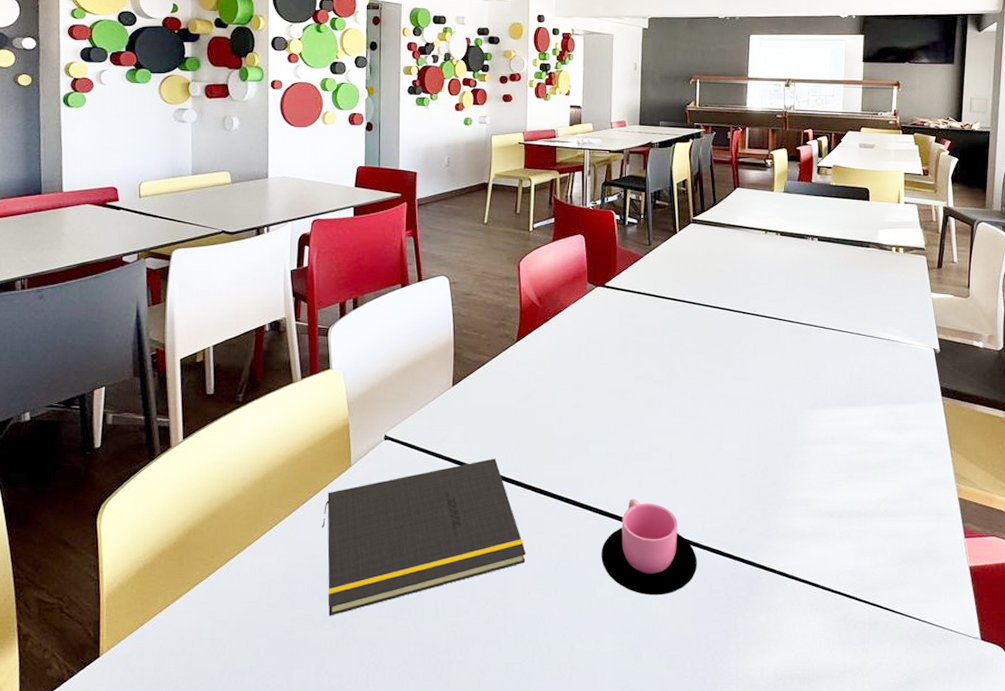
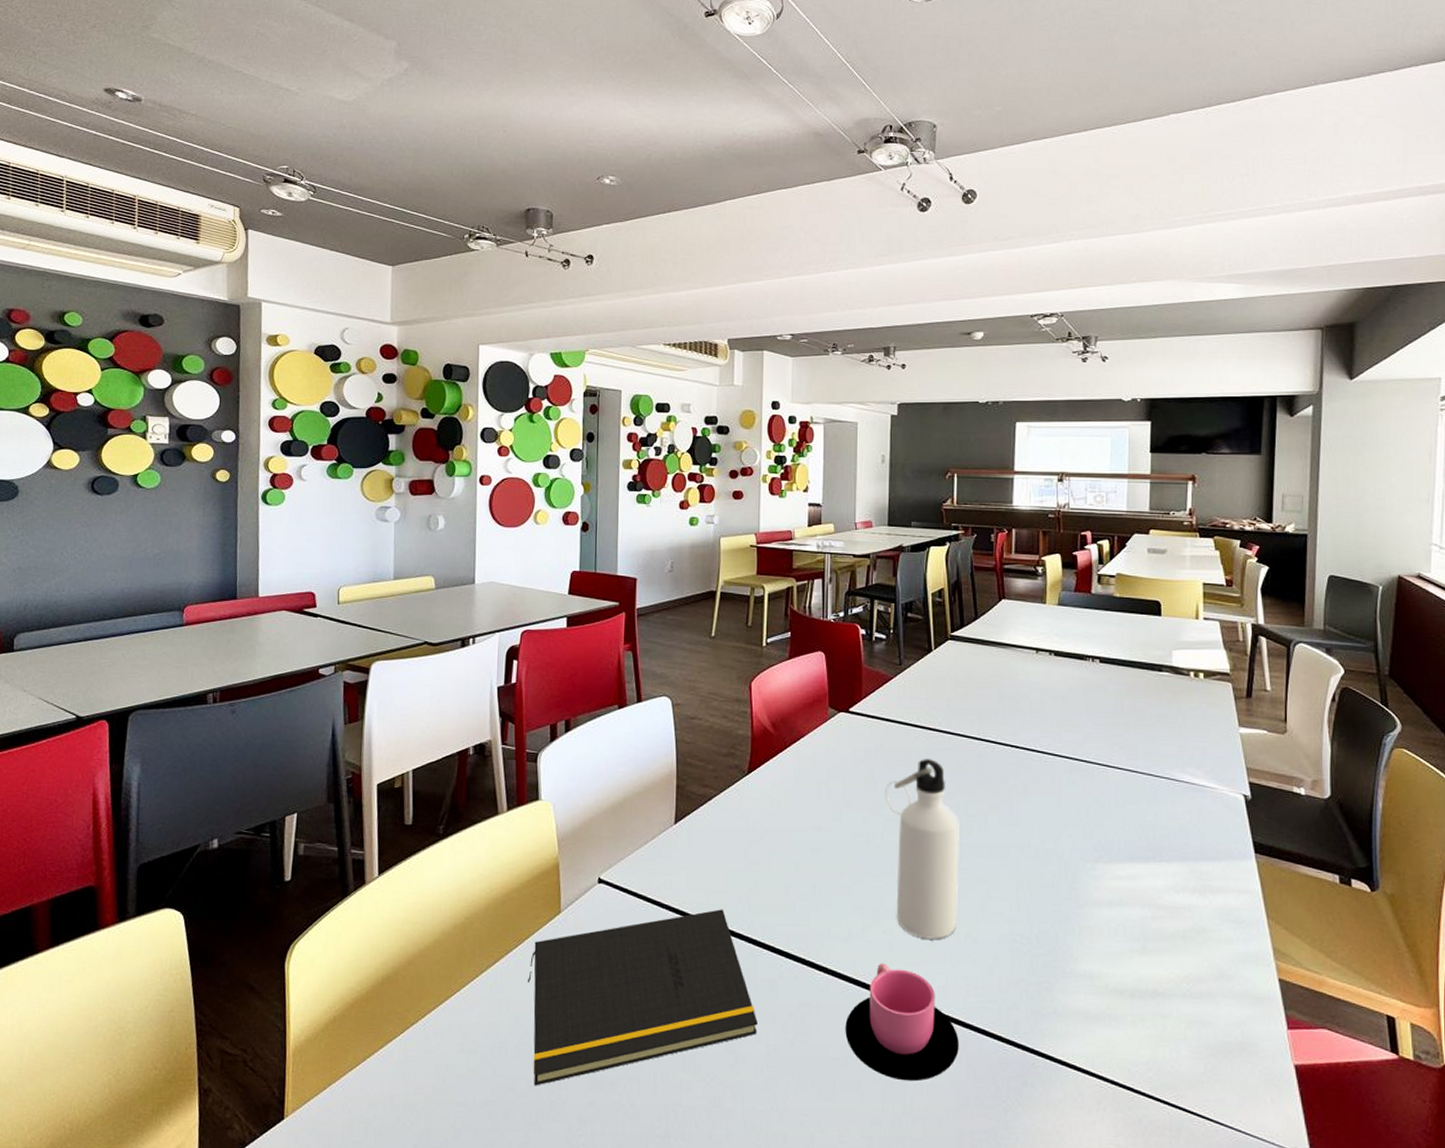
water bottle: none [636,325,699,477] -> present [885,759,959,939]

